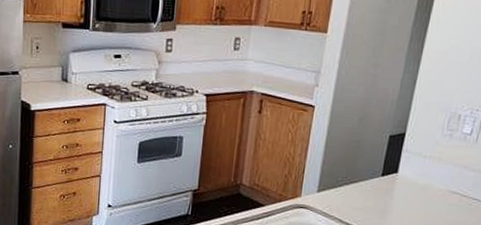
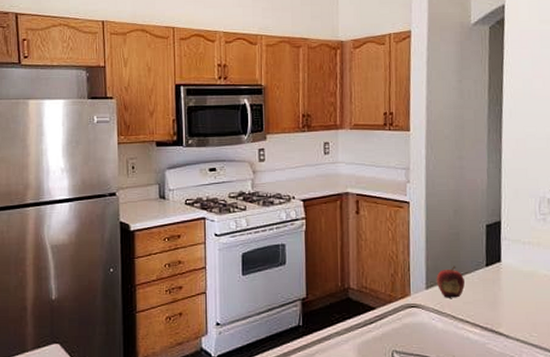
fruit: none [328,172,358,203] -> present [436,266,465,298]

